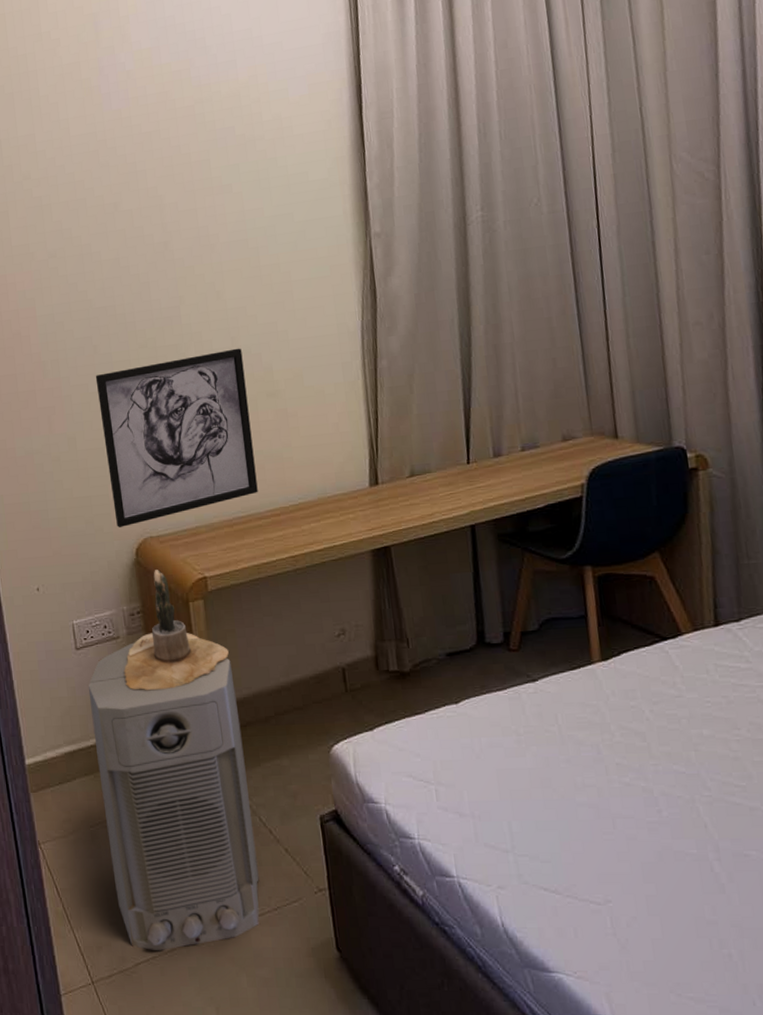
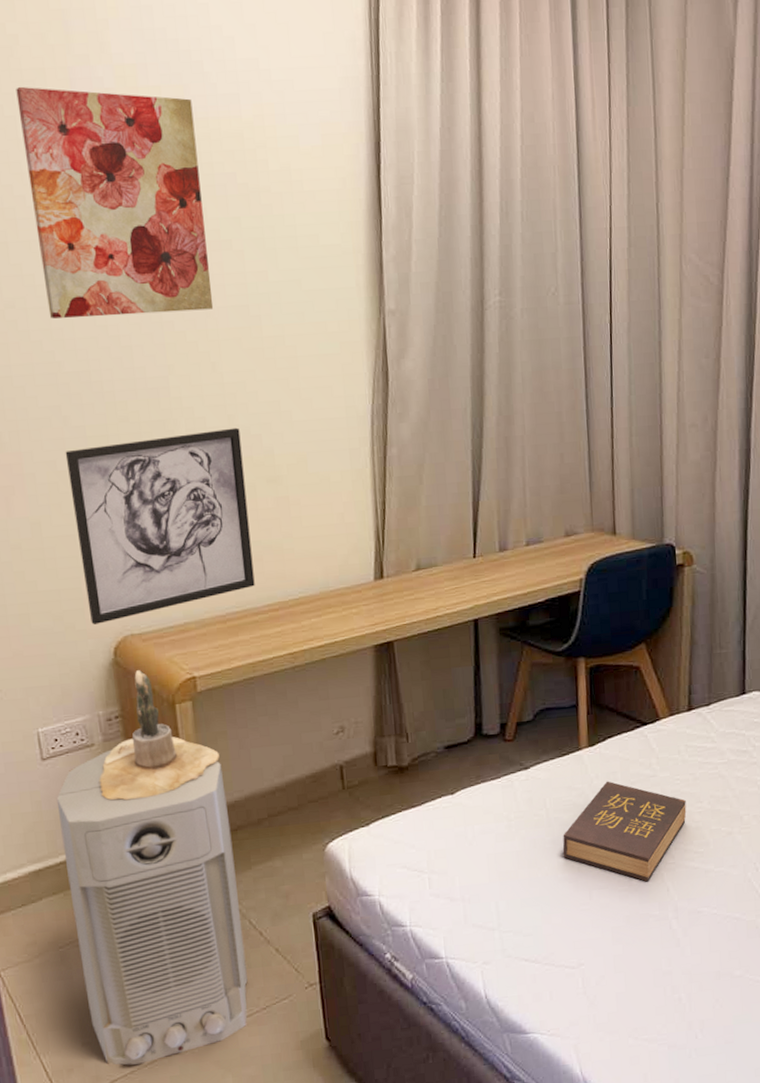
wall art: none [58,70,217,264] -> present [16,86,214,319]
hardback book: none [578,699,722,815] -> present [562,781,687,882]

